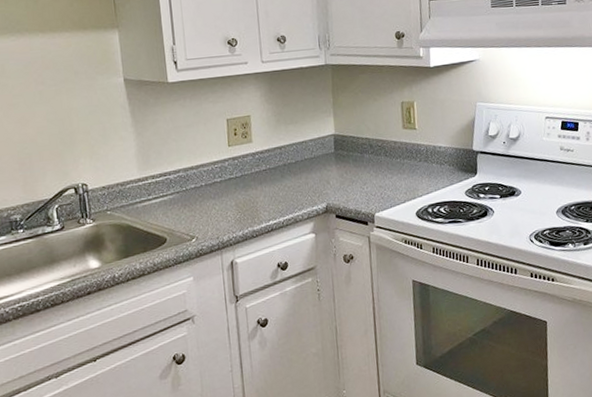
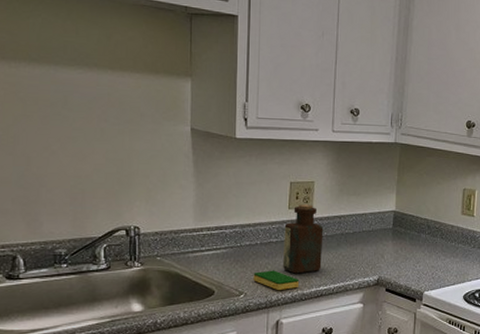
dish sponge: none [202,210,249,230] -> present [253,270,300,290]
bottle: none [226,139,269,212] -> present [283,204,324,274]

